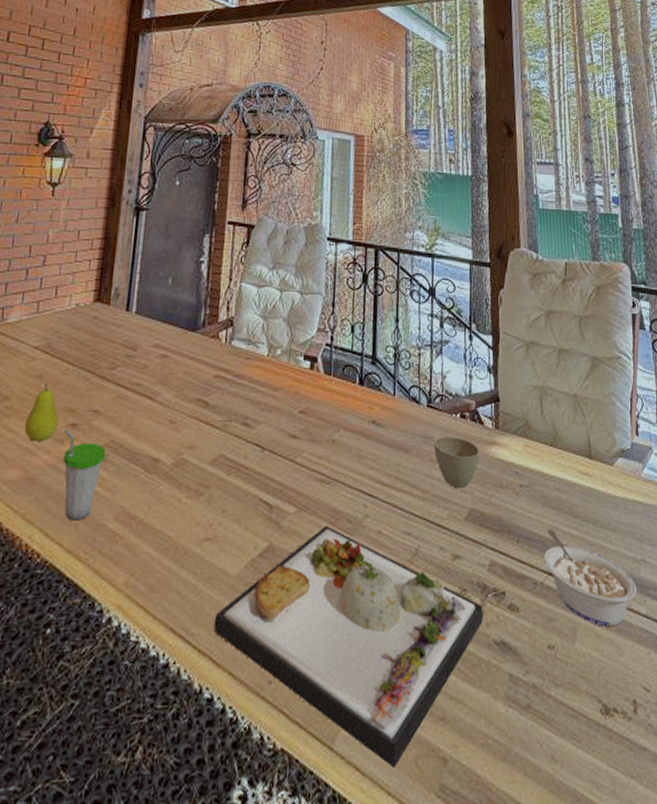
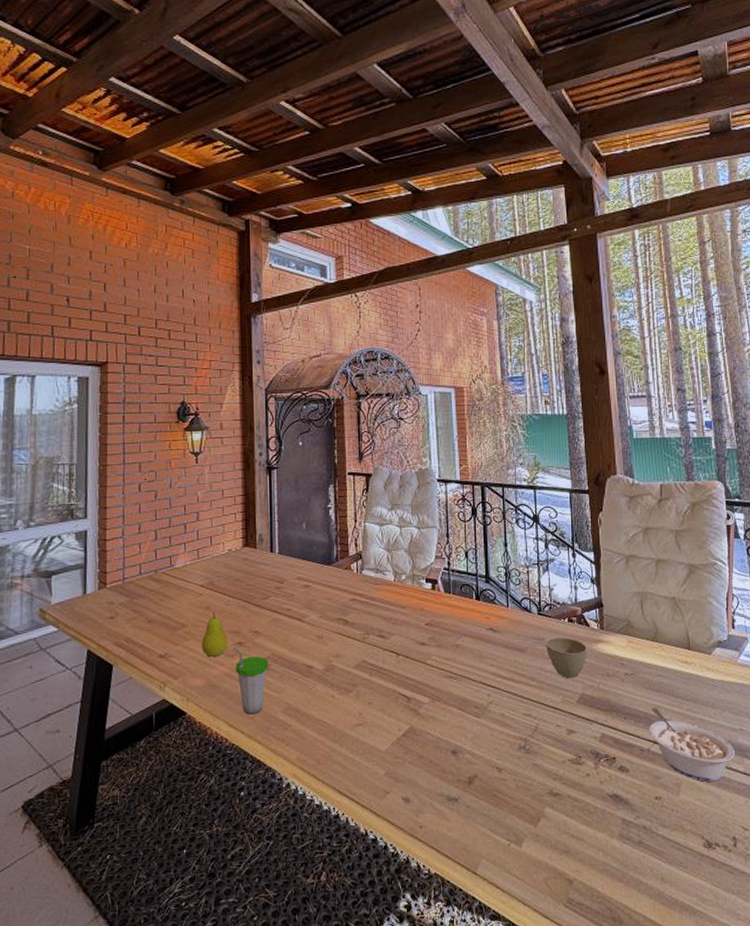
dinner plate: present [213,525,484,768] -> none [371,711,598,886]

